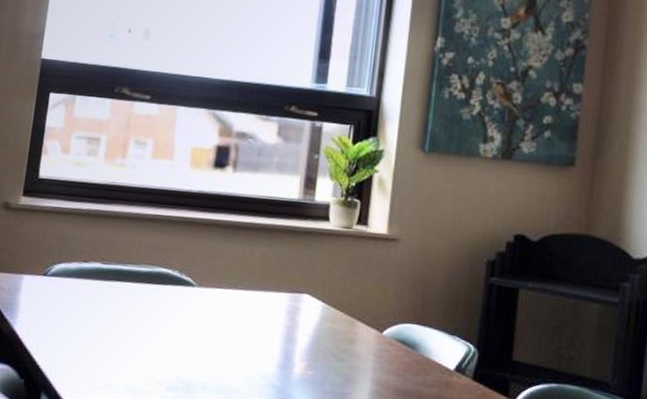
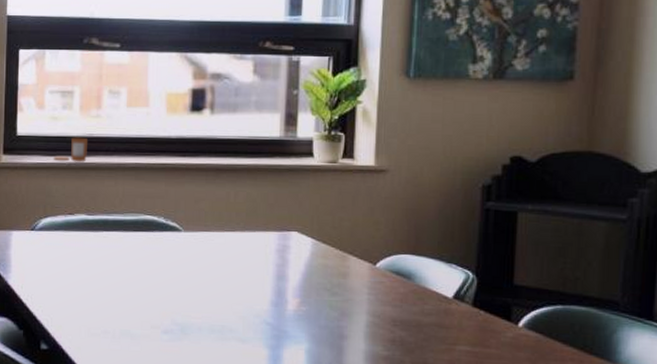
candle: none [72,184,109,210] -> present [53,137,87,162]

